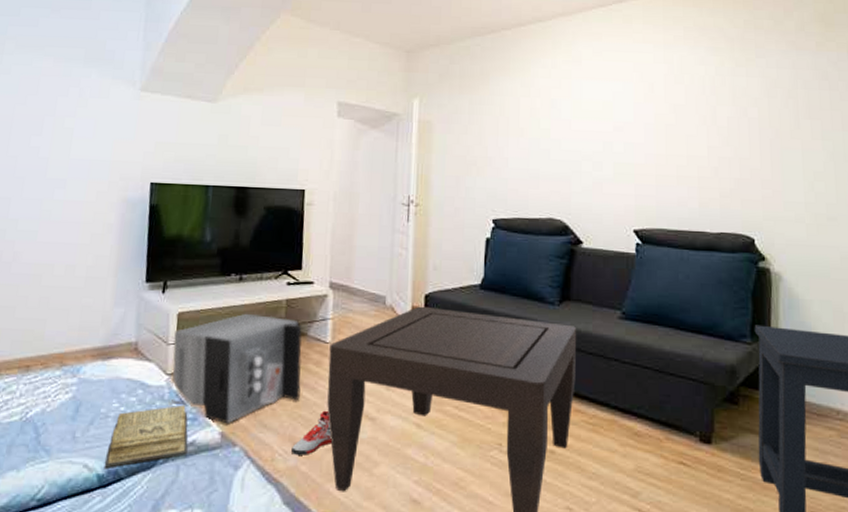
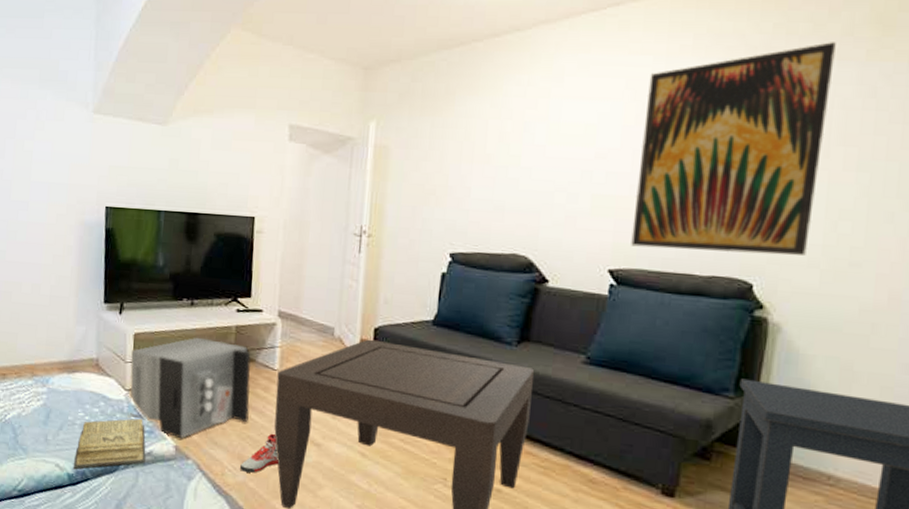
wall art: none [650,35,794,212] -> present [631,42,836,255]

